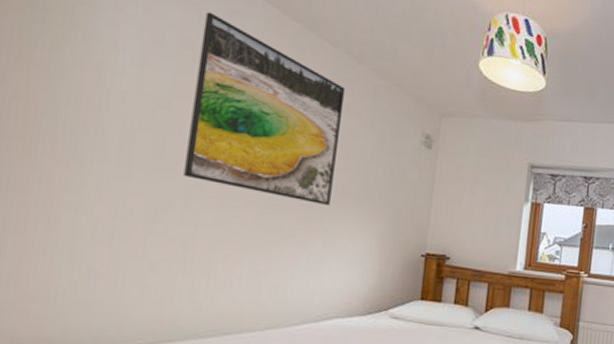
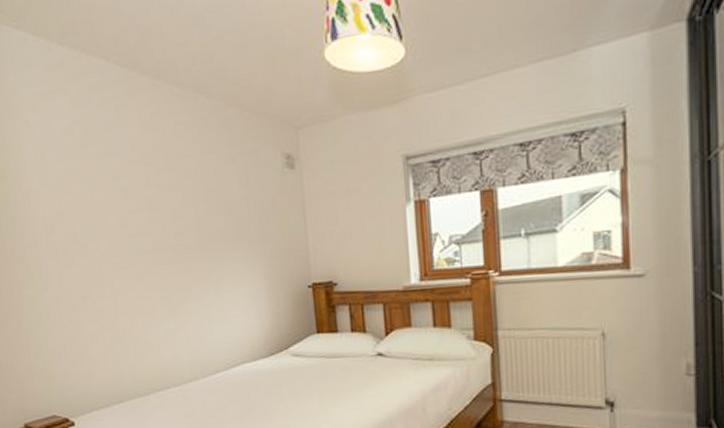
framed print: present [183,12,346,205] -> none [74,93,214,255]

